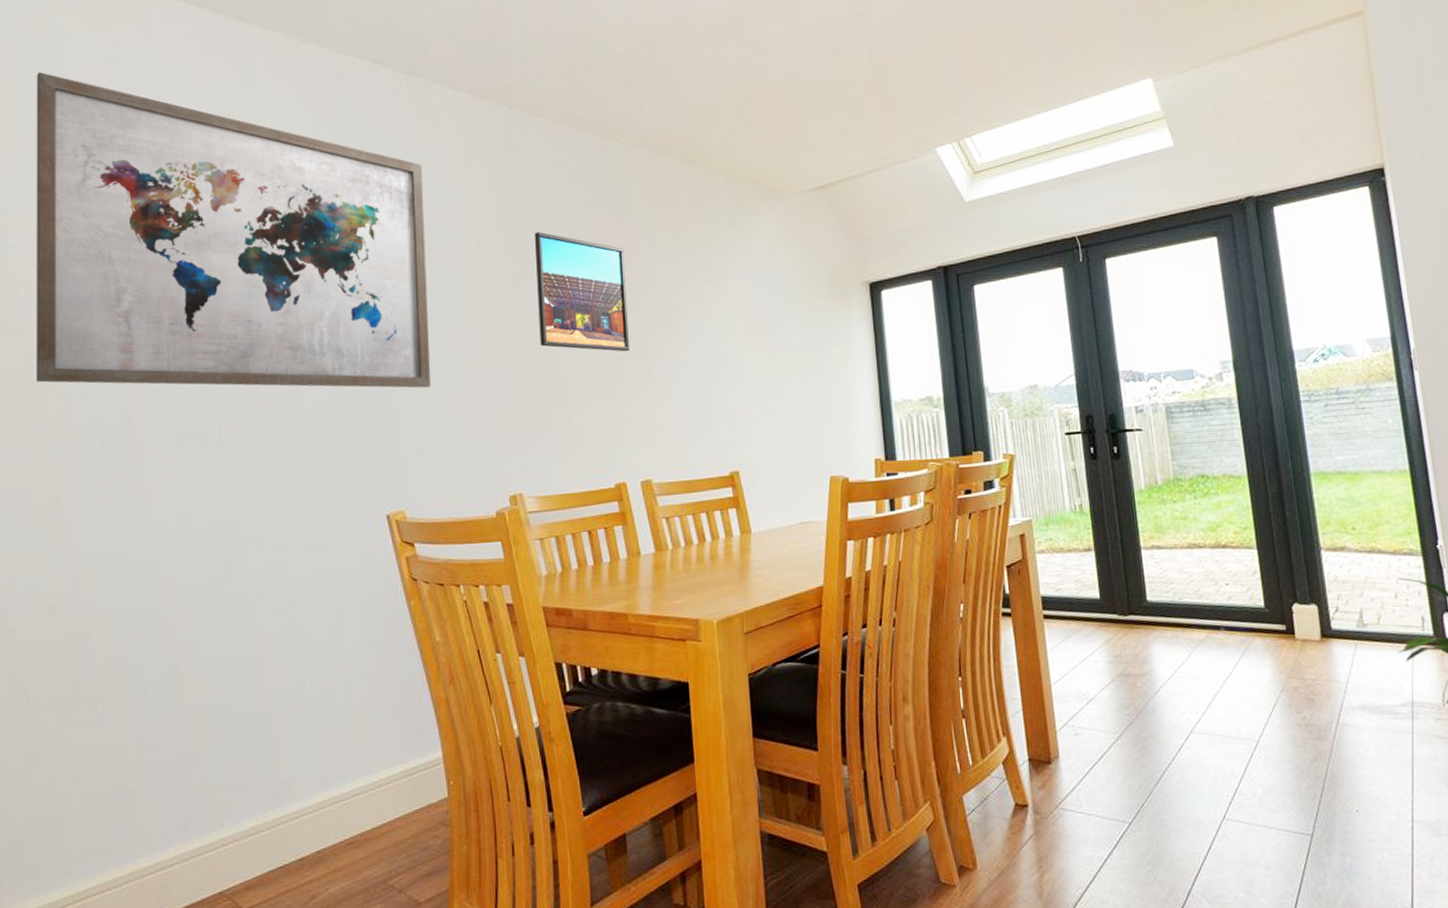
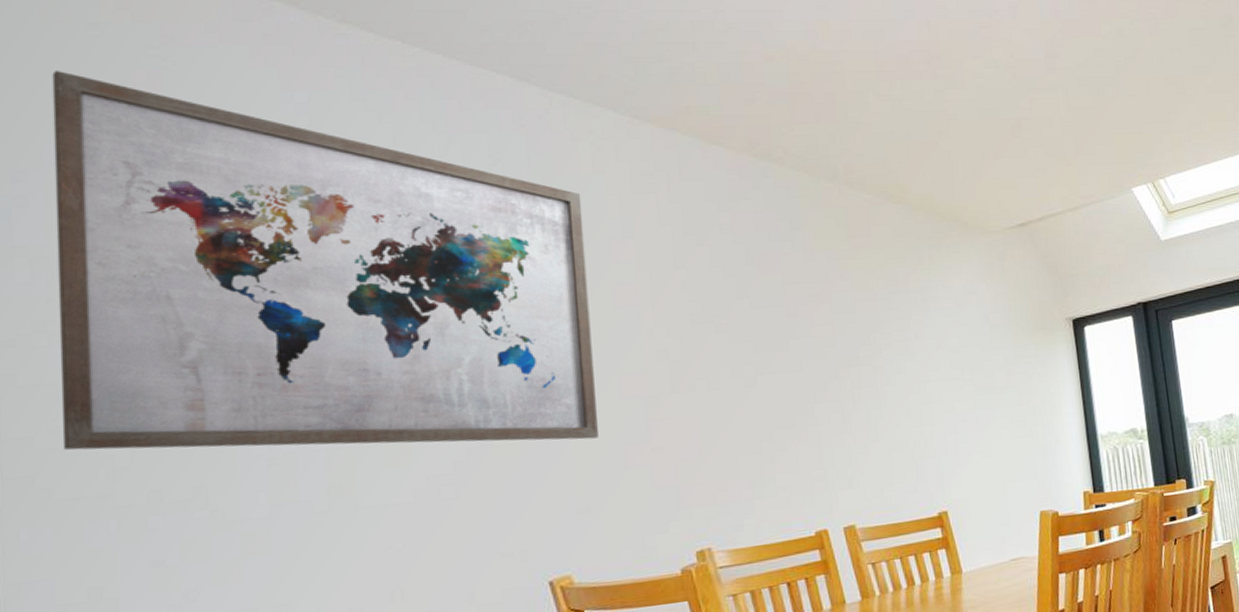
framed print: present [534,231,631,352] -> none [715,267,828,394]

